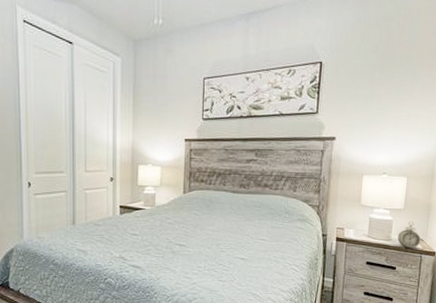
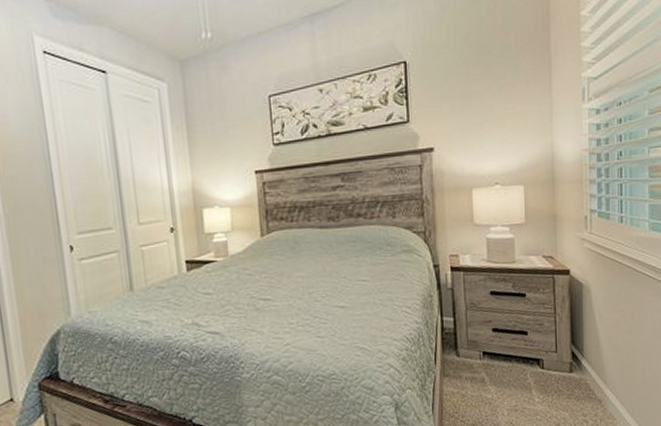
alarm clock: present [397,221,422,251] -> none [522,237,551,271]

